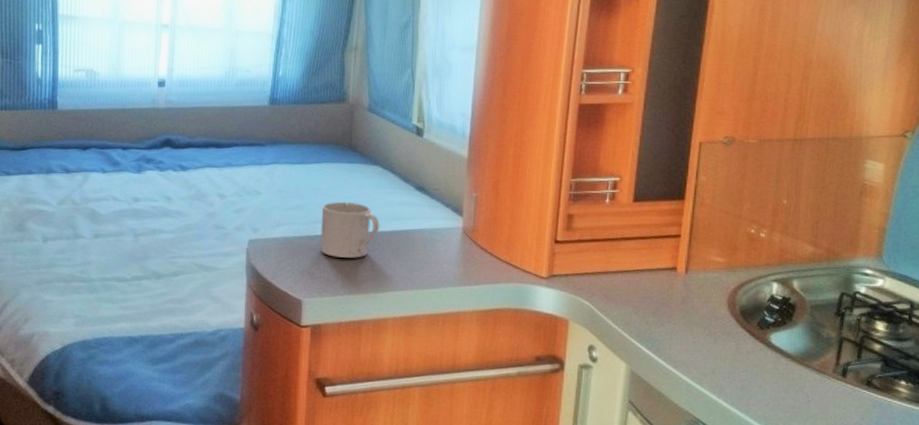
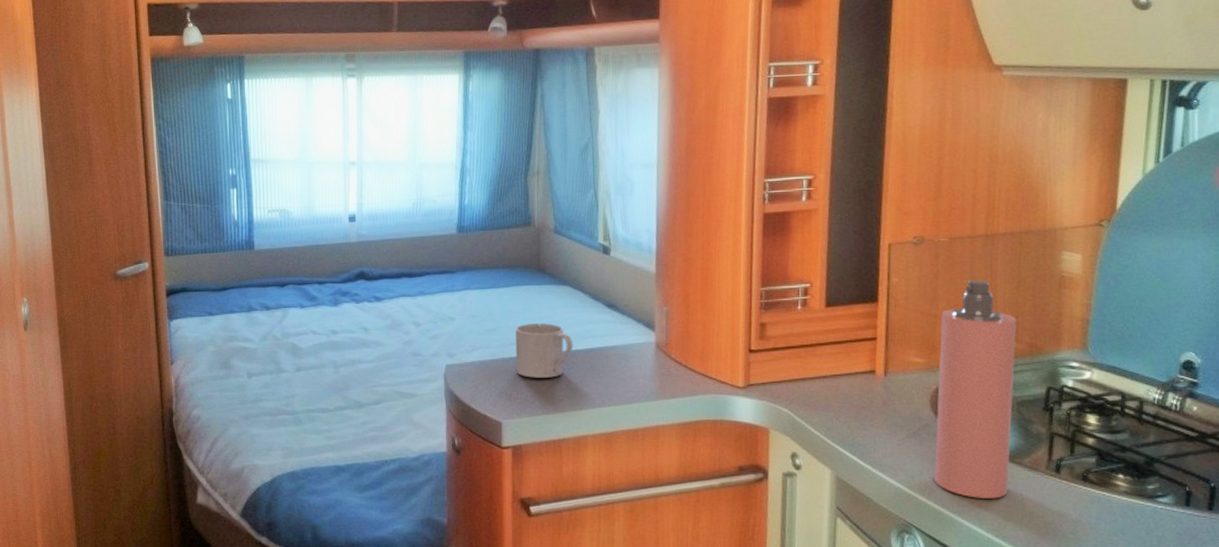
spray bottle: none [726,183,817,399] -> present [934,280,1017,499]

